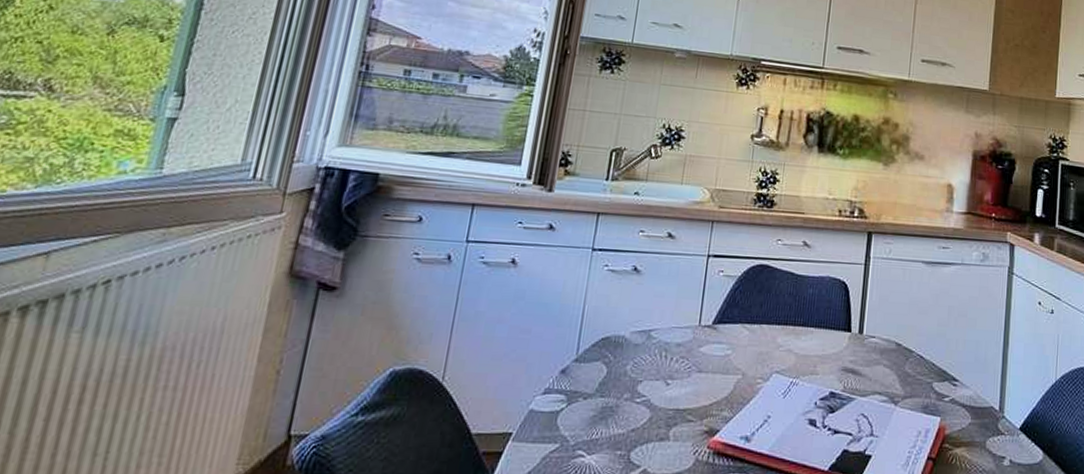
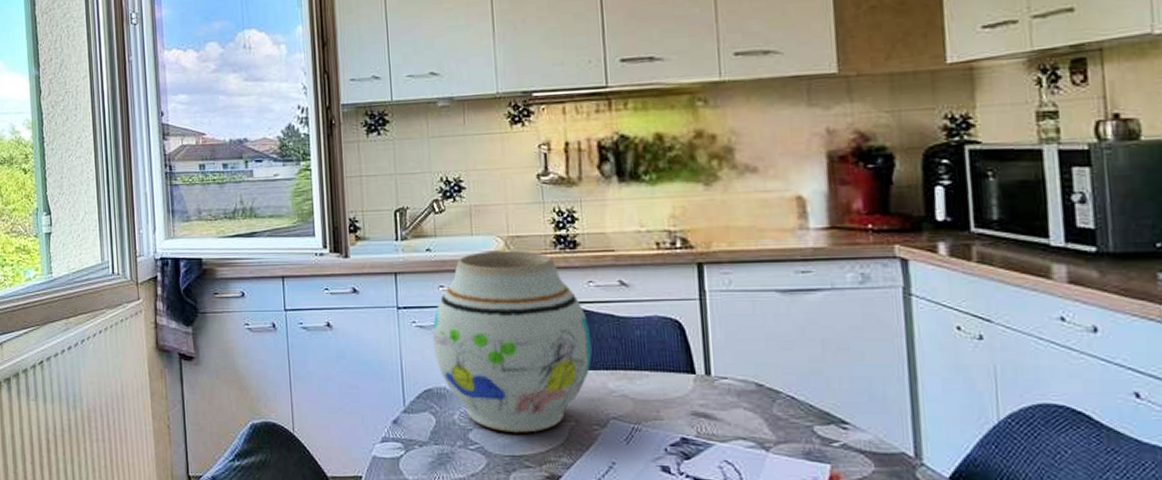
vase: none [620,201,771,386] -> present [432,251,592,433]

